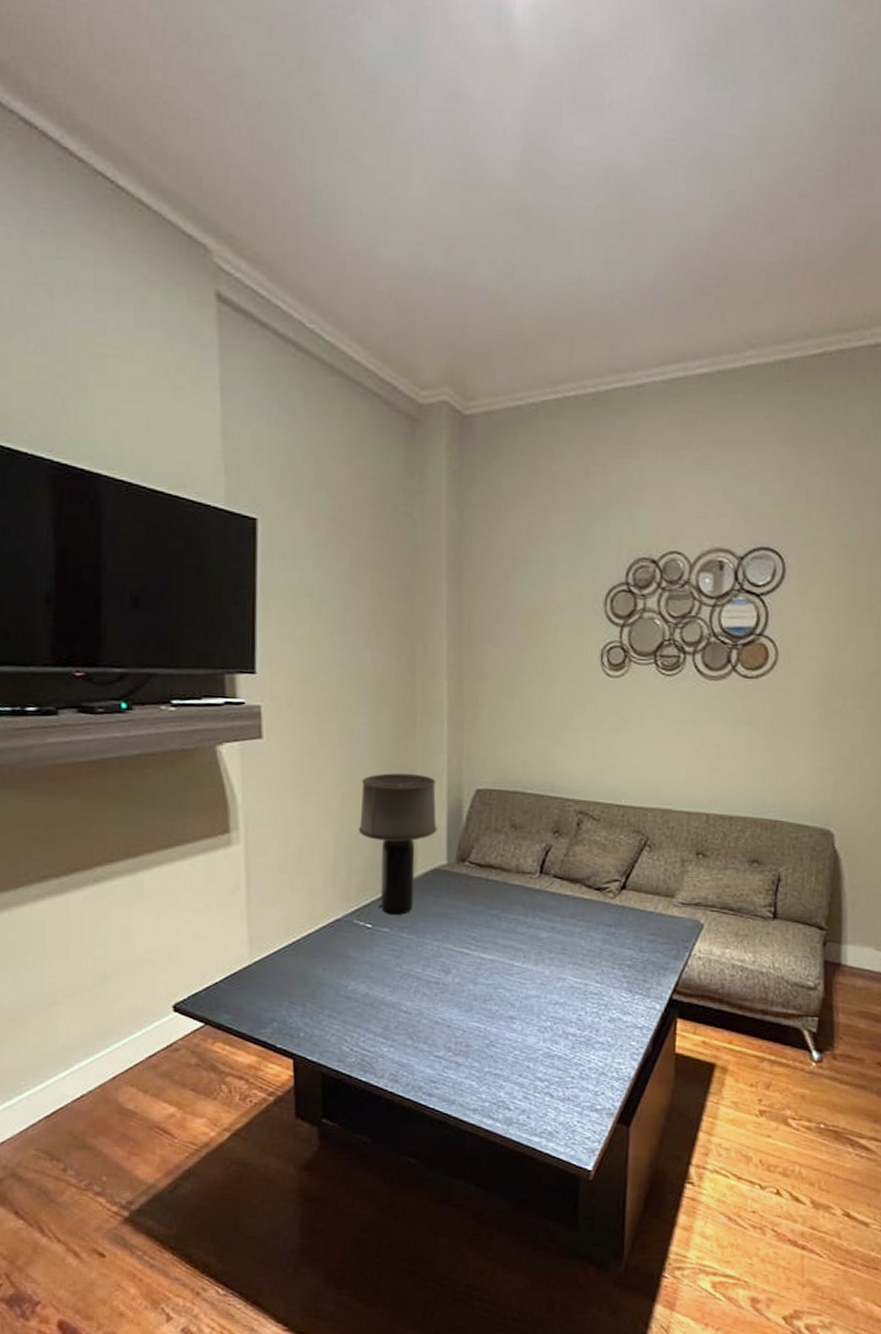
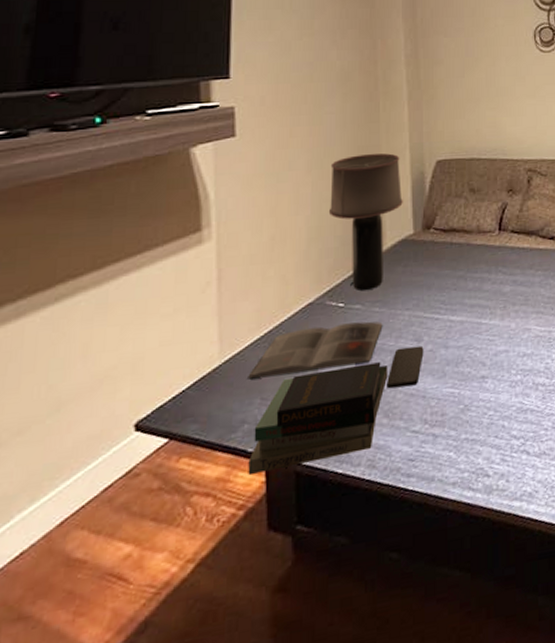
magazine: none [275,943,411,985] -> present [246,321,383,380]
books: none [277,985,415,1069] -> present [248,362,388,476]
smartphone: none [411,976,452,1014] -> present [385,345,424,389]

